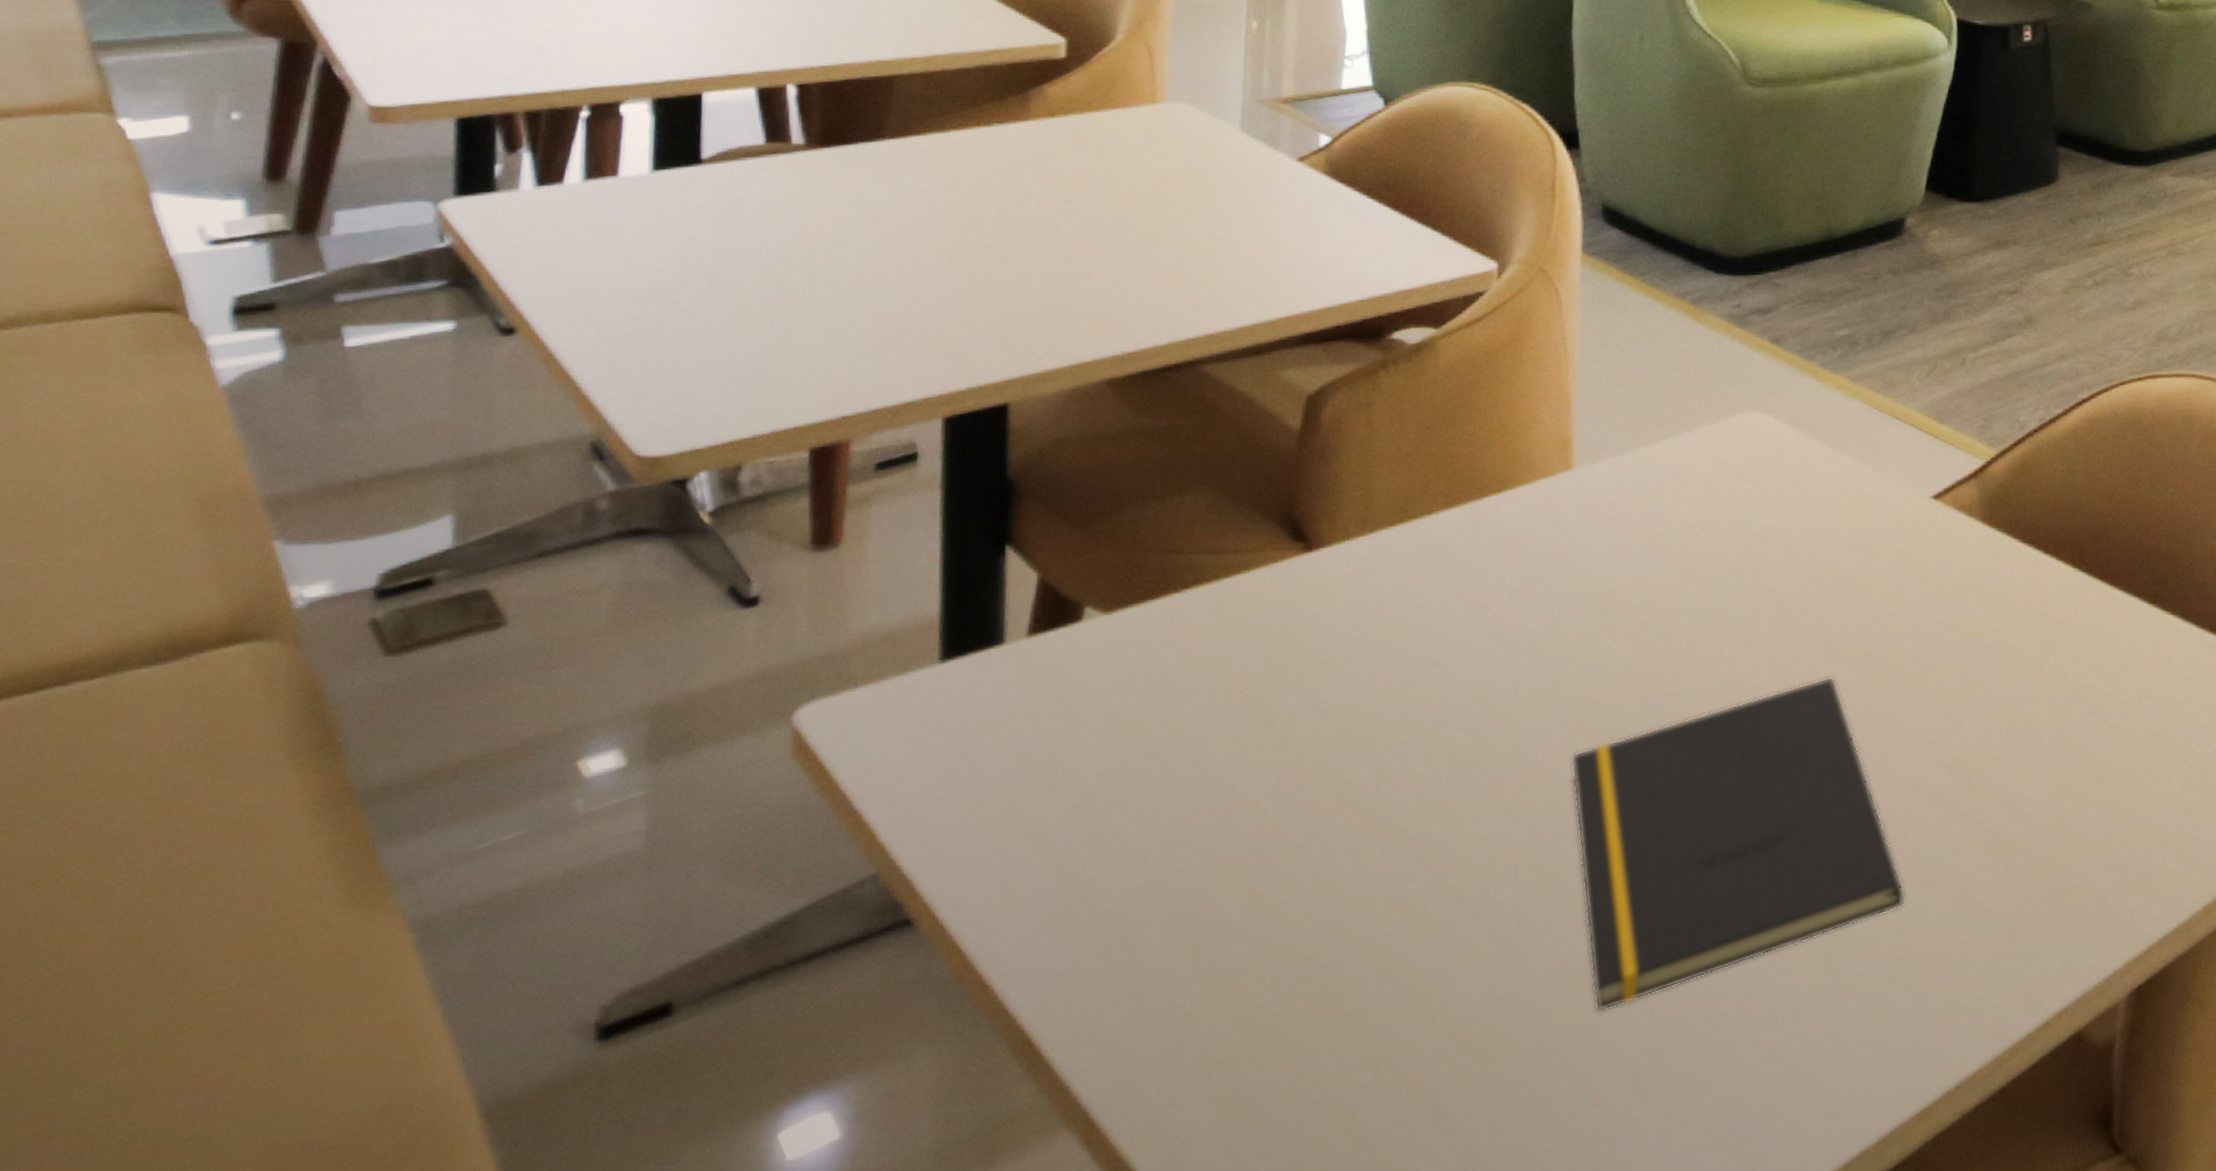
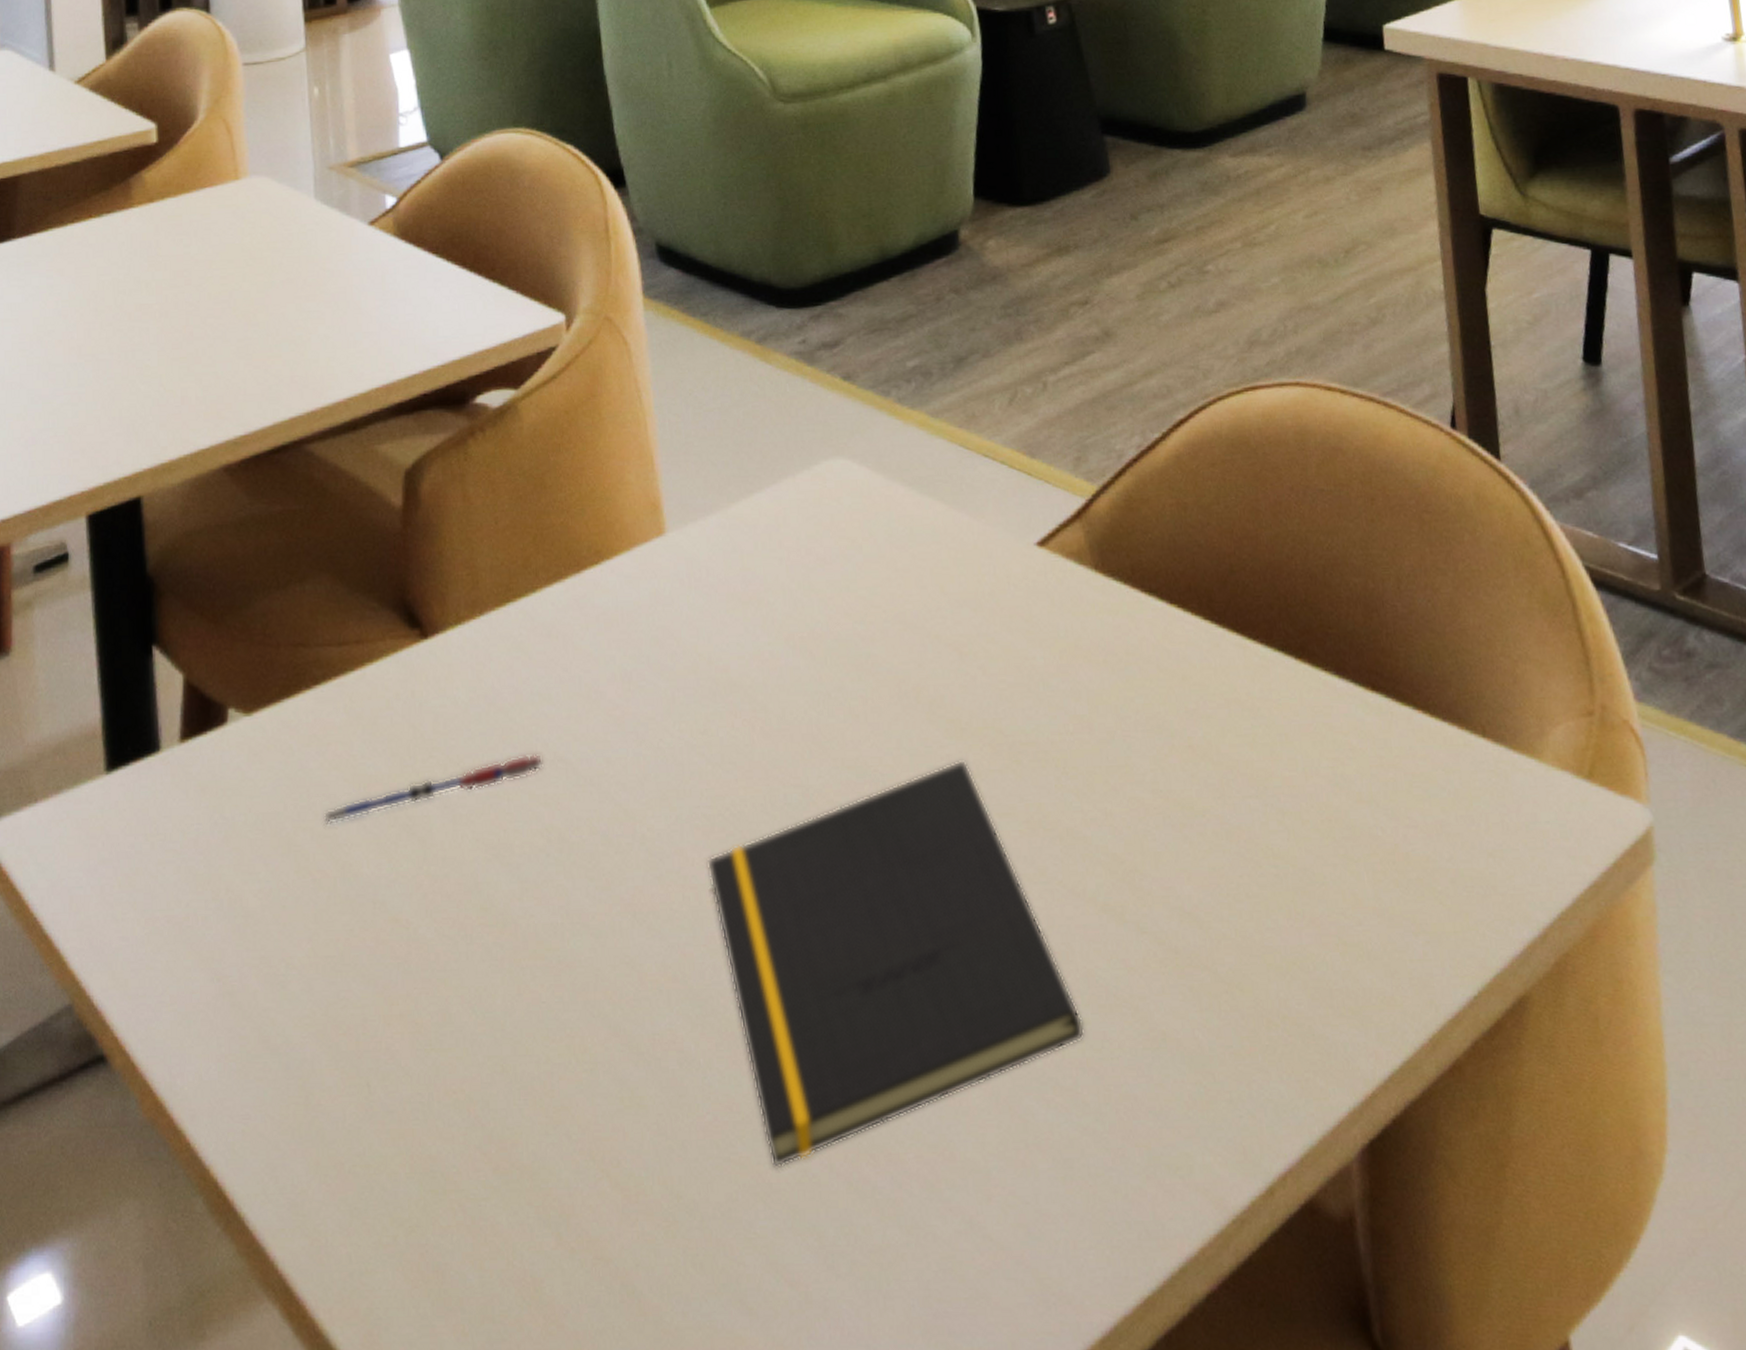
pen: none [1178,658,1418,715] -> present [323,753,543,824]

